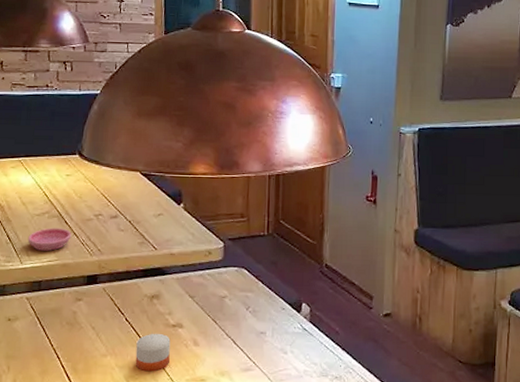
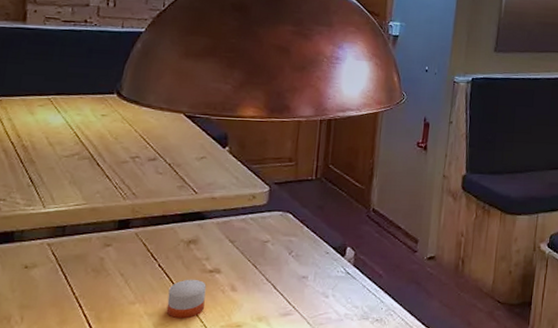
saucer: present [27,227,72,251] -> none [53,170,104,194]

